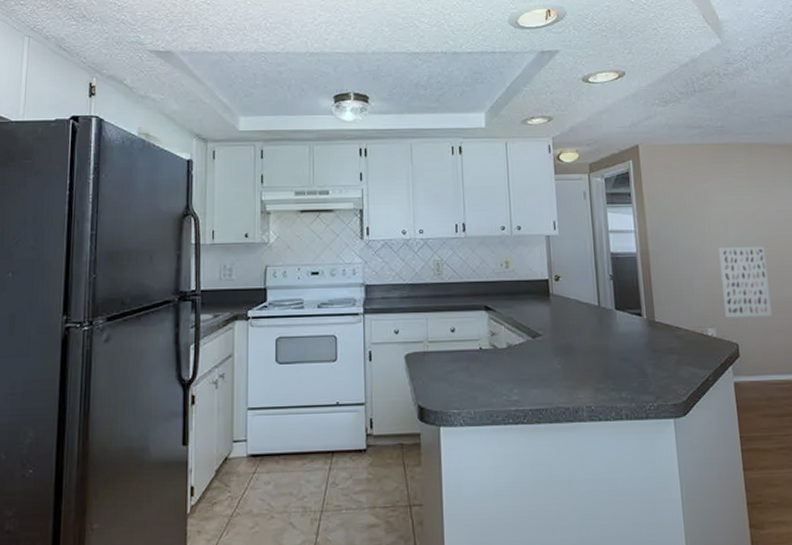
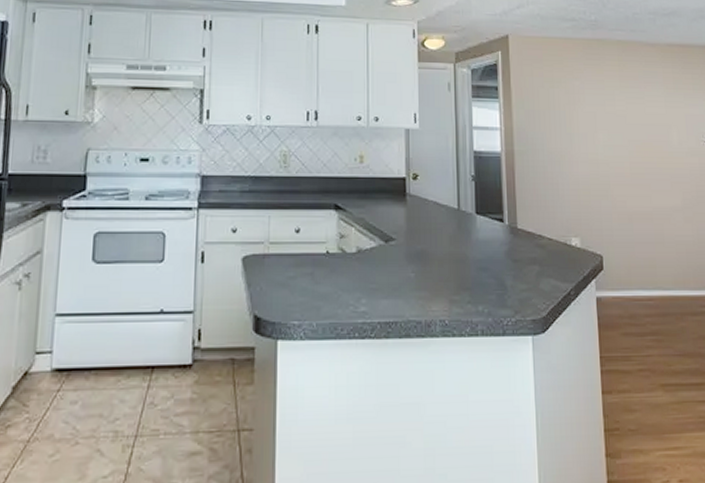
wall art: present [718,246,772,318] -> none [586,150,639,227]

